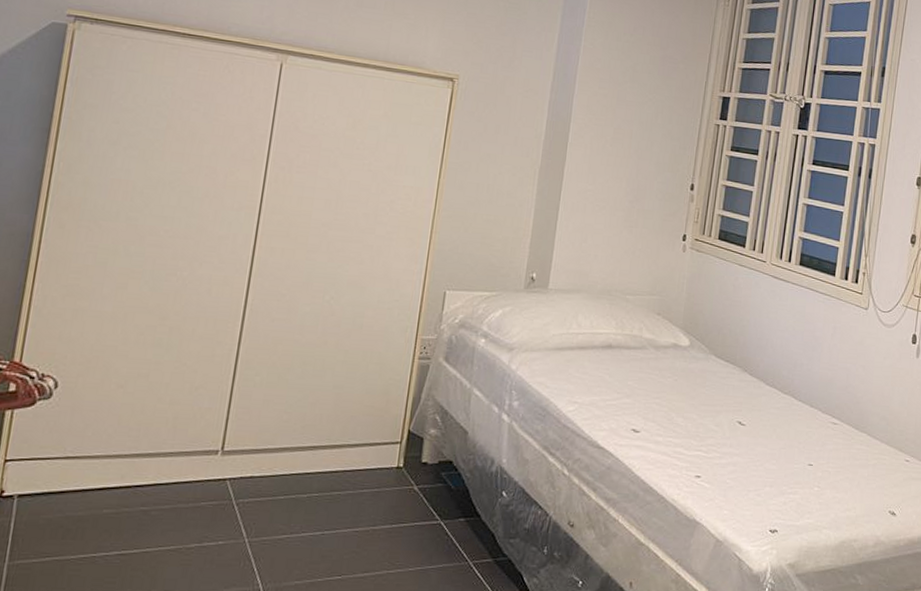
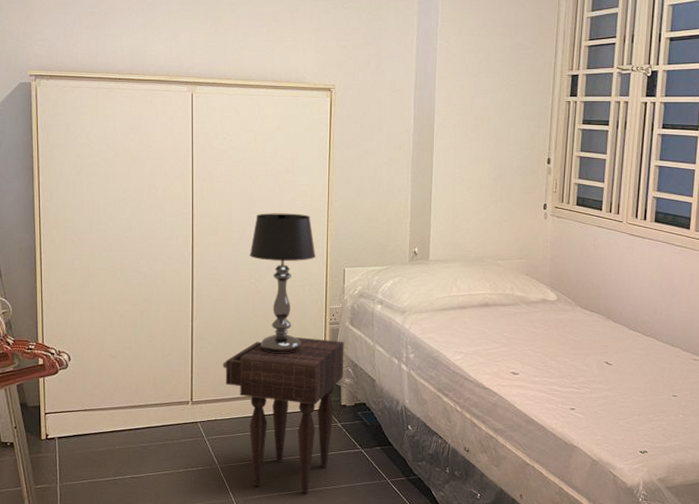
nightstand: none [272,373,435,579] -> present [223,337,344,493]
table lamp: none [326,216,412,394] -> present [249,213,316,354]

